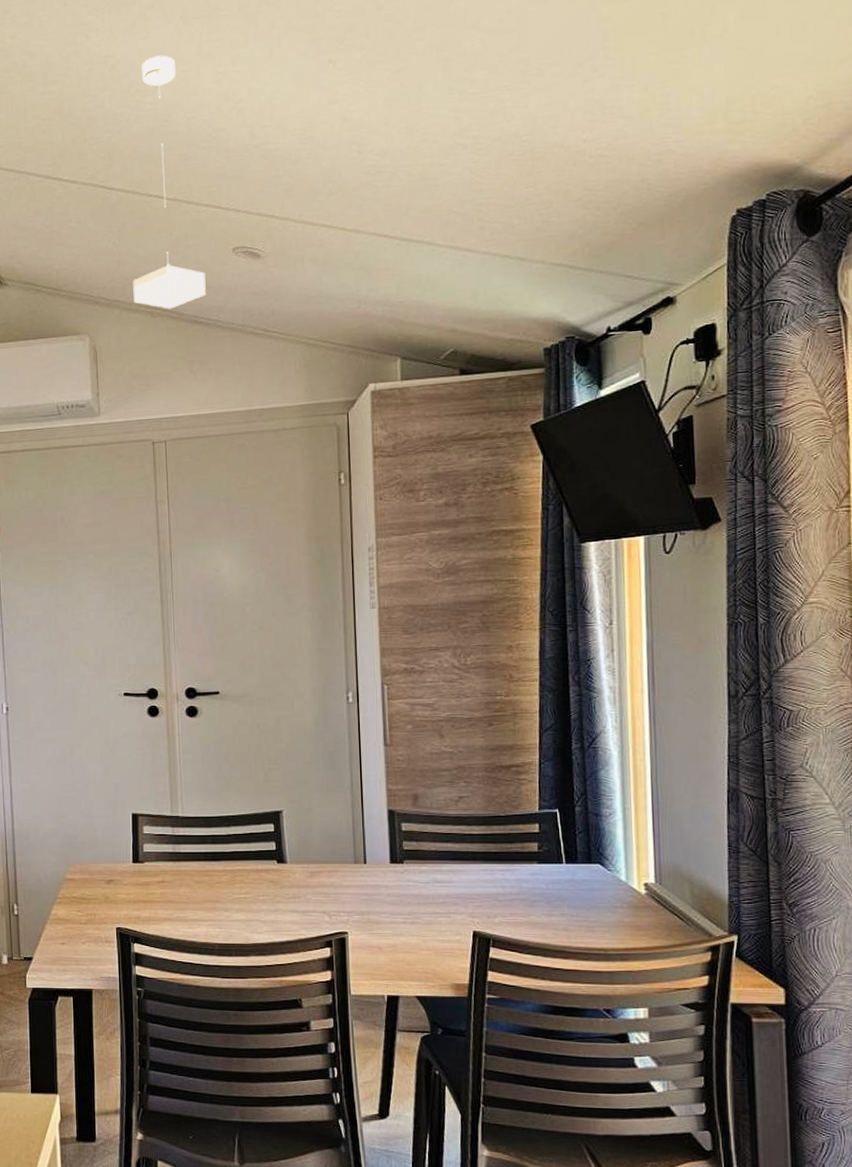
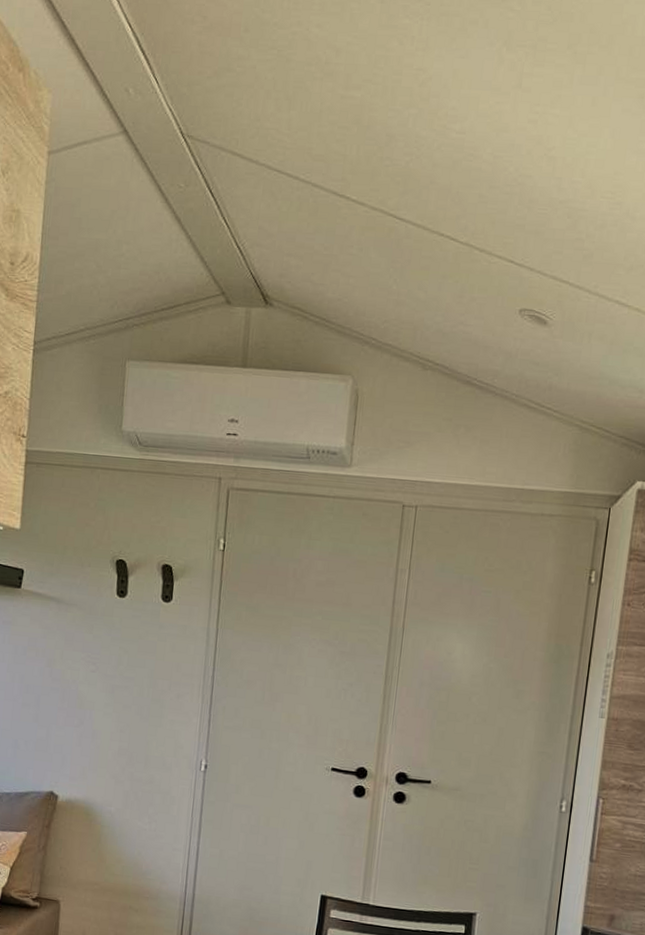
pendant lamp: present [133,55,206,309] -> none [406,80,491,364]

